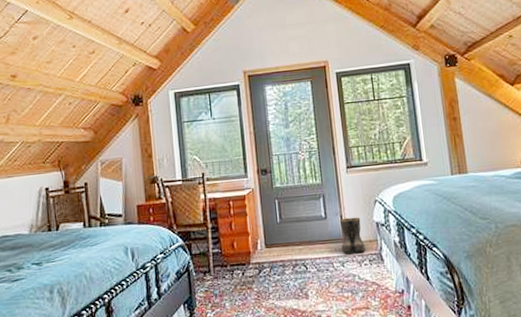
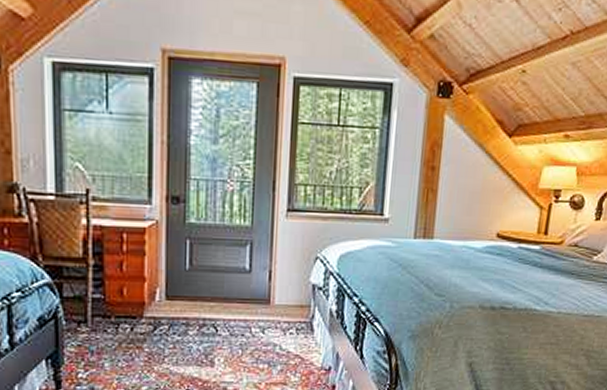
boots: present [339,217,365,254] -> none [264,274,294,318]

